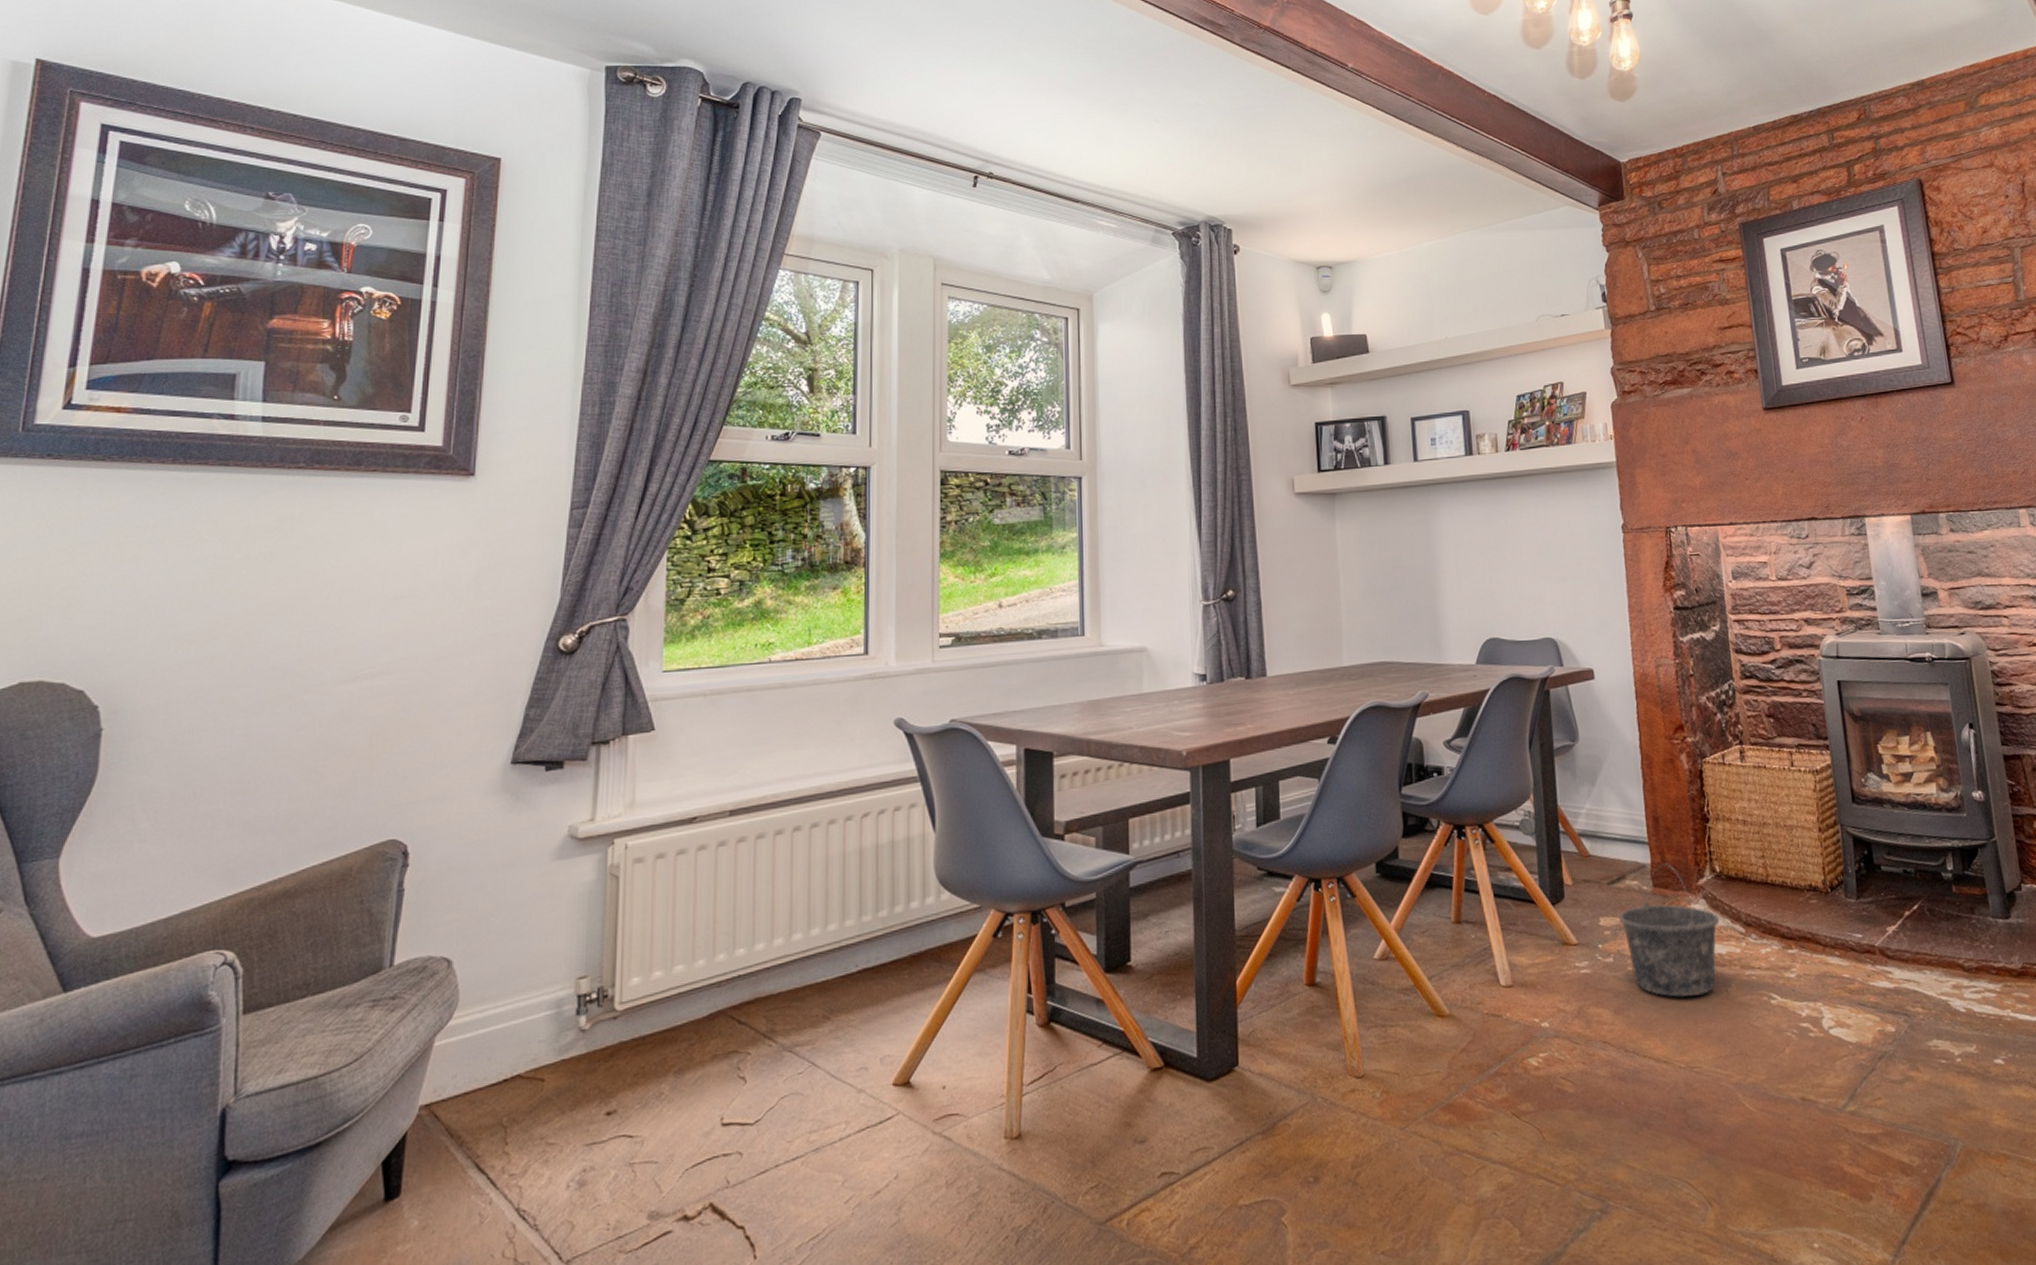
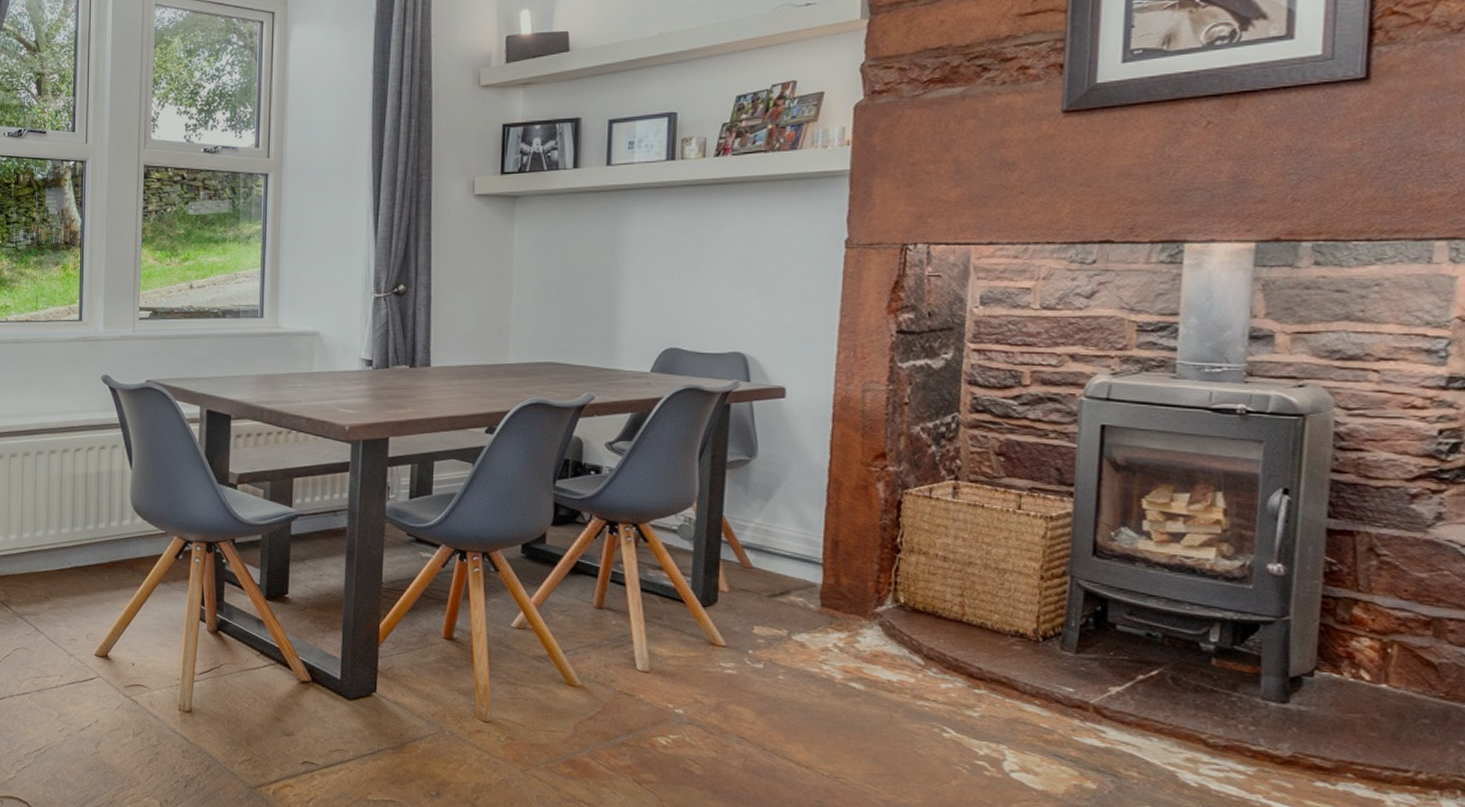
bucket: present [1619,863,1719,998] -> none [776,586,894,715]

